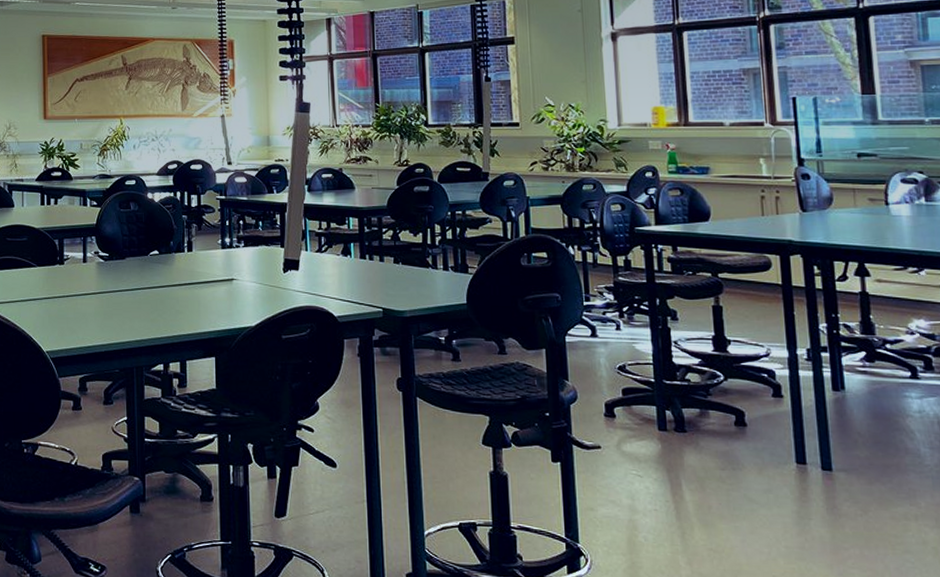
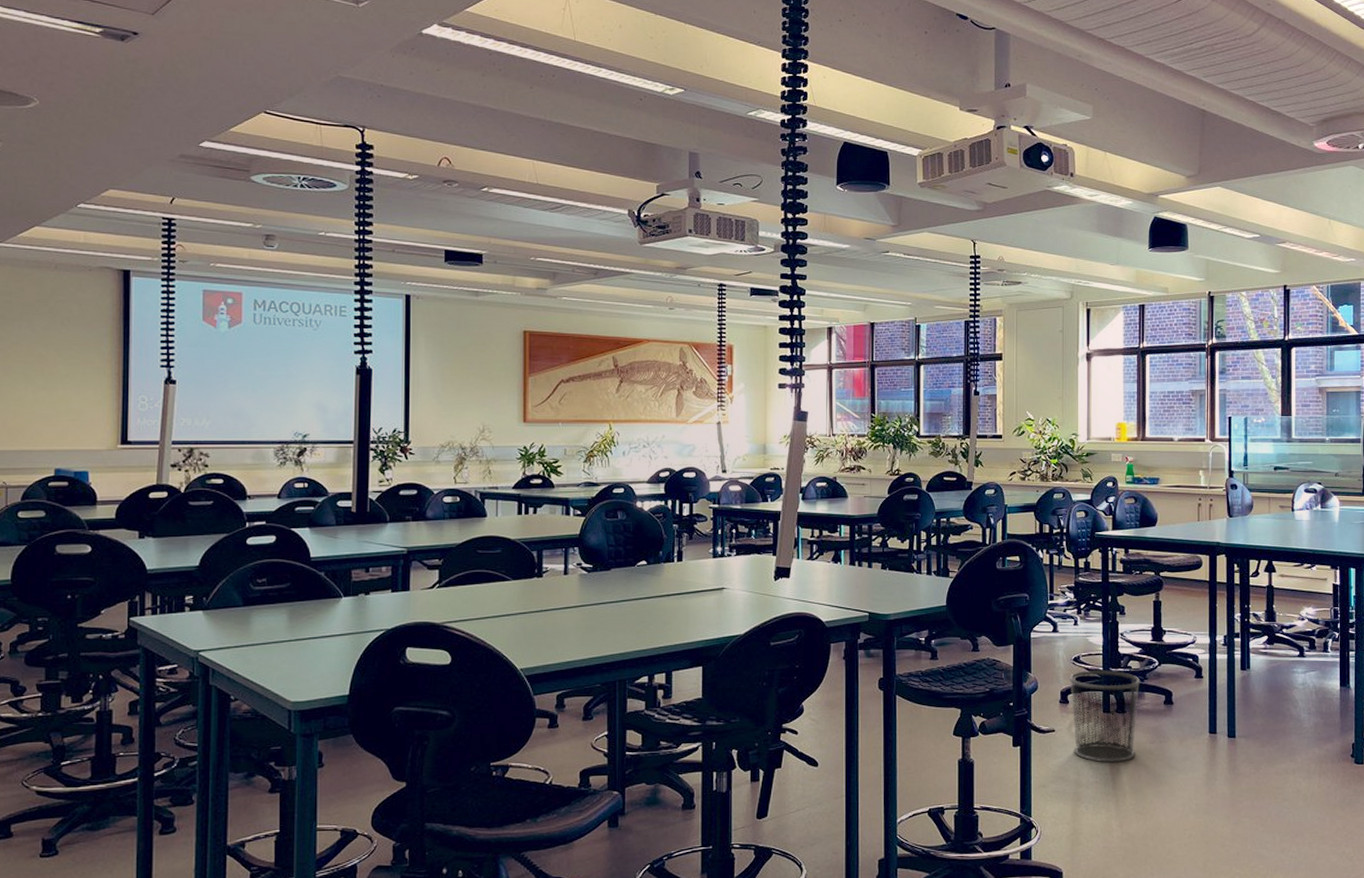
waste bin: none [614,381,703,489] -> present [1069,670,1141,763]

